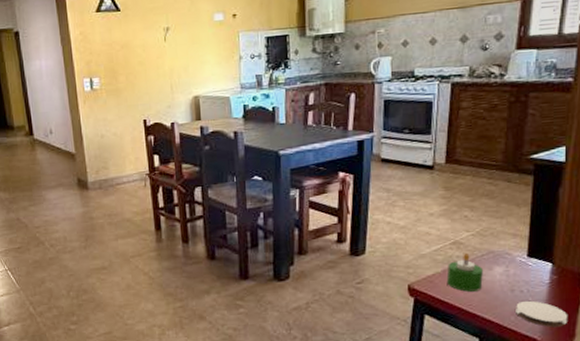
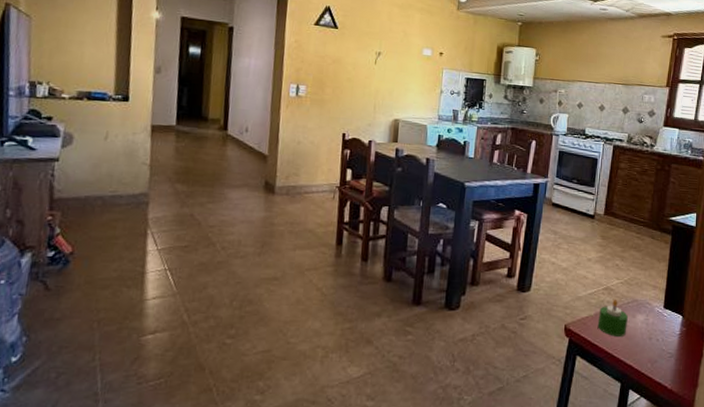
coaster: present [516,300,568,328] -> none [652,349,693,377]

